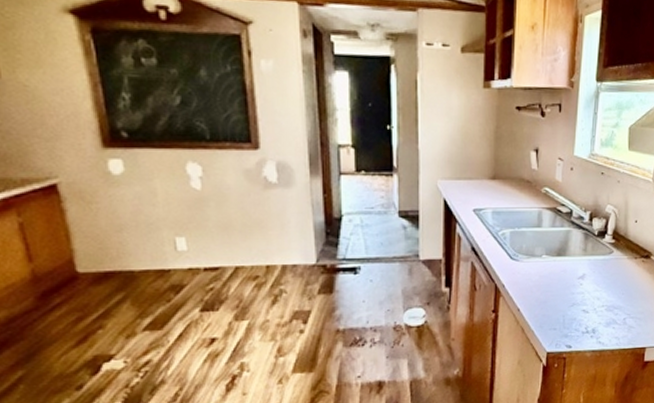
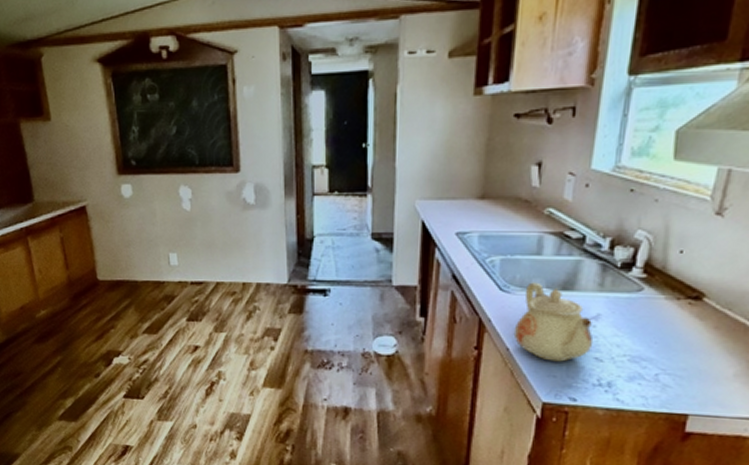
teapot: none [523,250,581,317] -> present [513,282,594,362]

